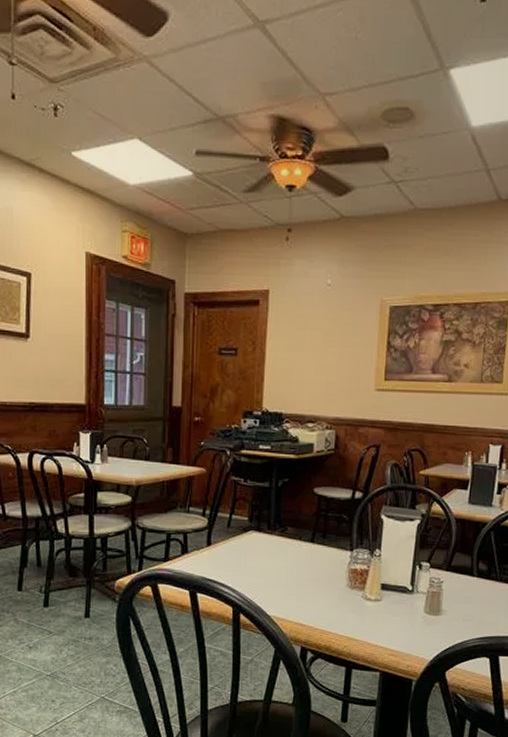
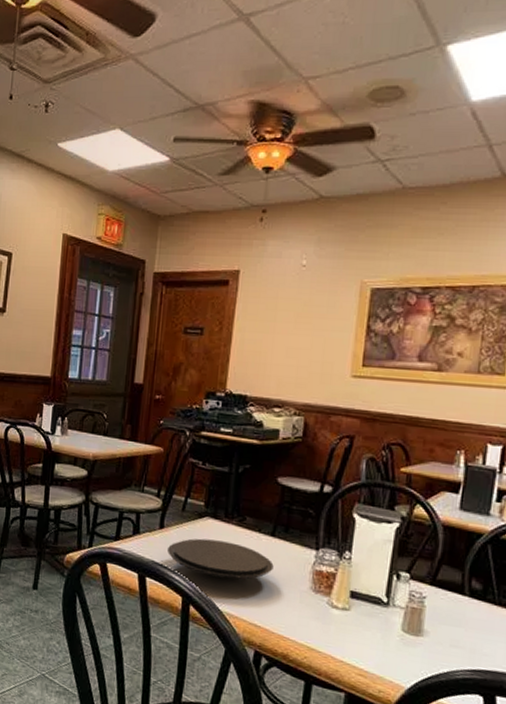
plate: none [215,551,314,586] -> present [166,538,274,580]

